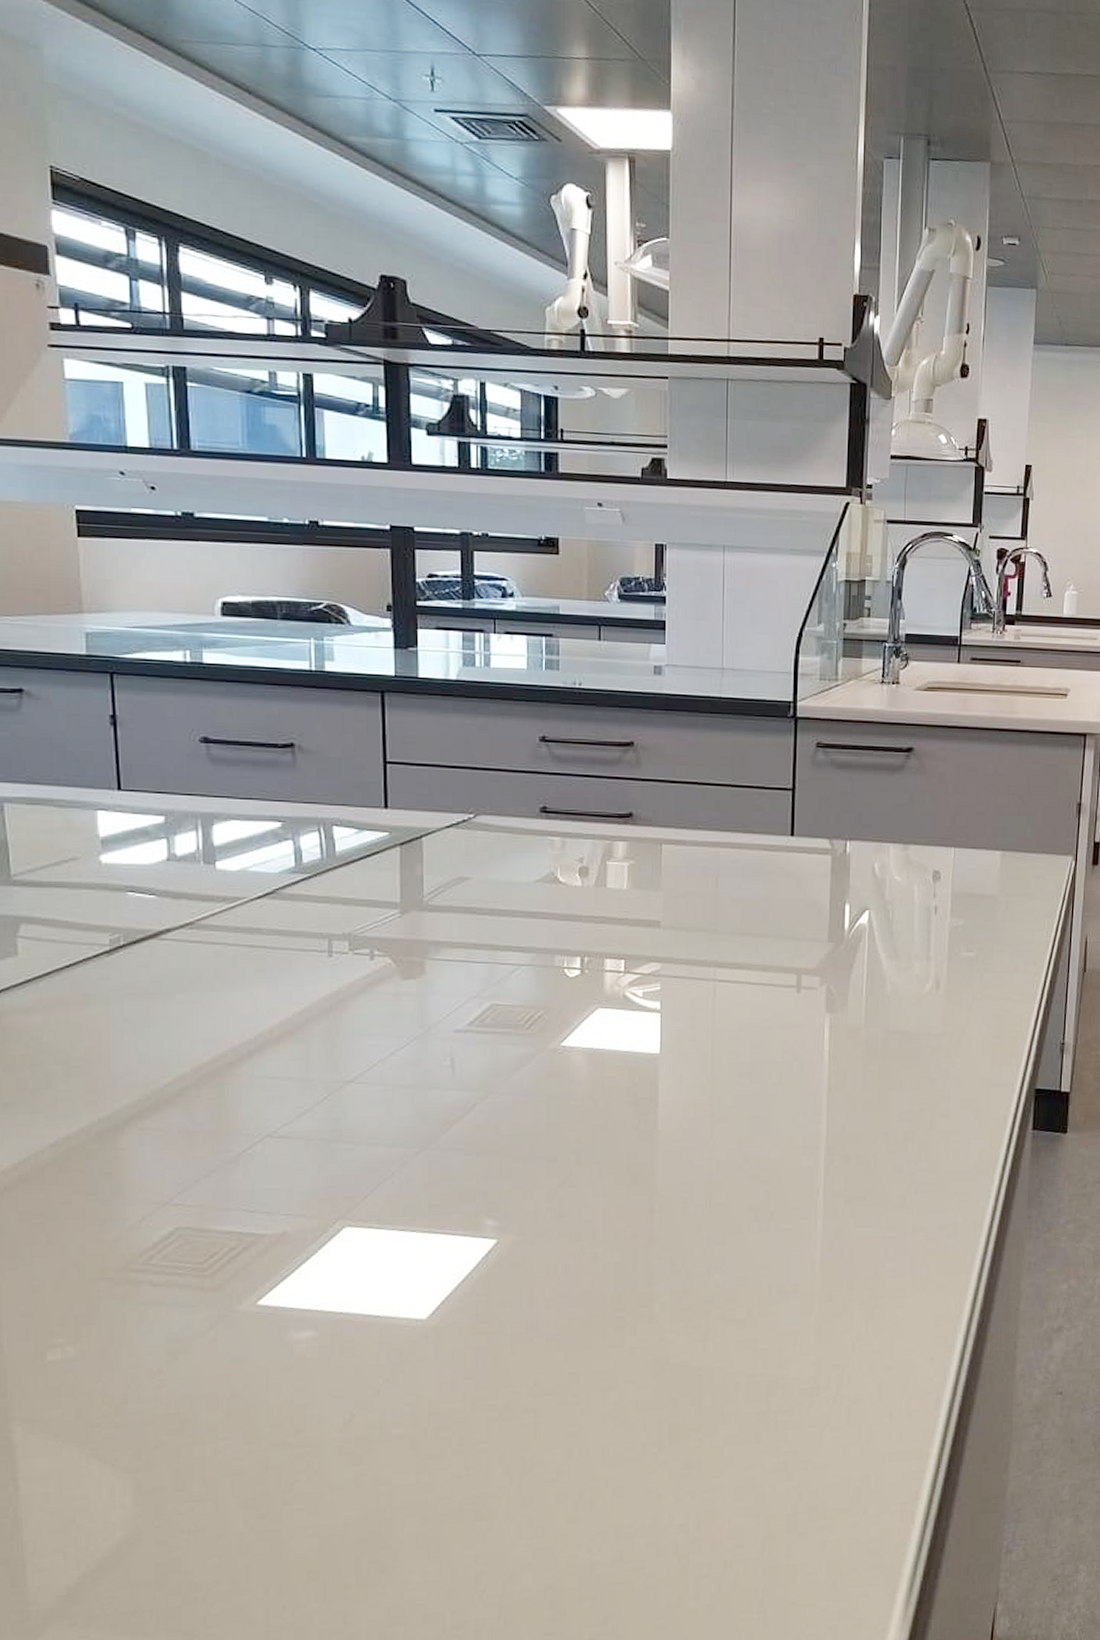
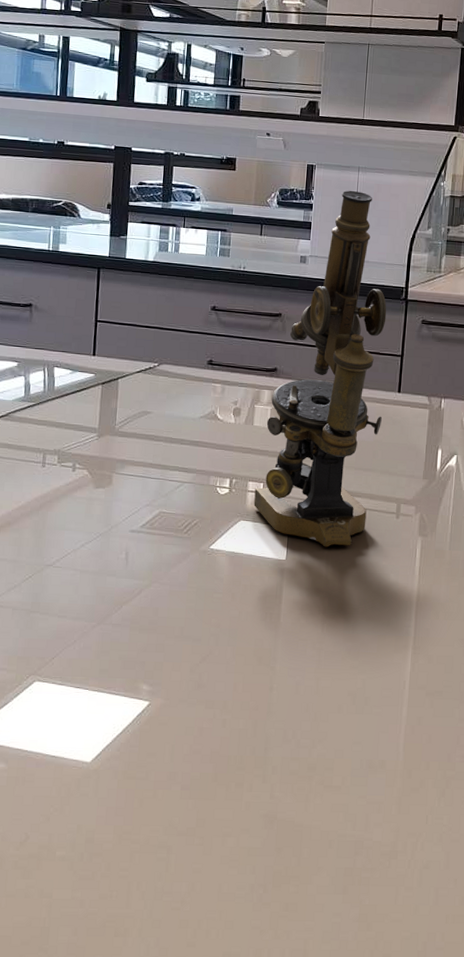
microscope: none [614,576,772,1034] -> present [254,190,387,547]

